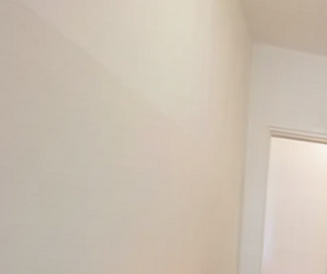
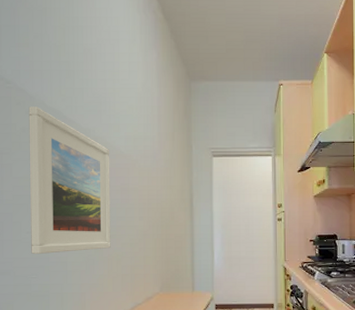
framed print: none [37,33,147,226] -> present [29,107,111,254]

